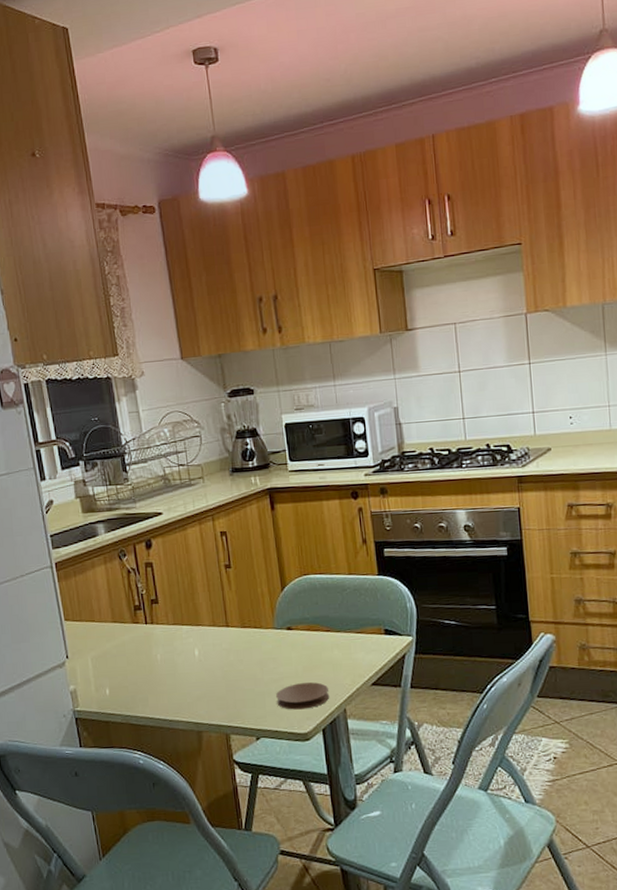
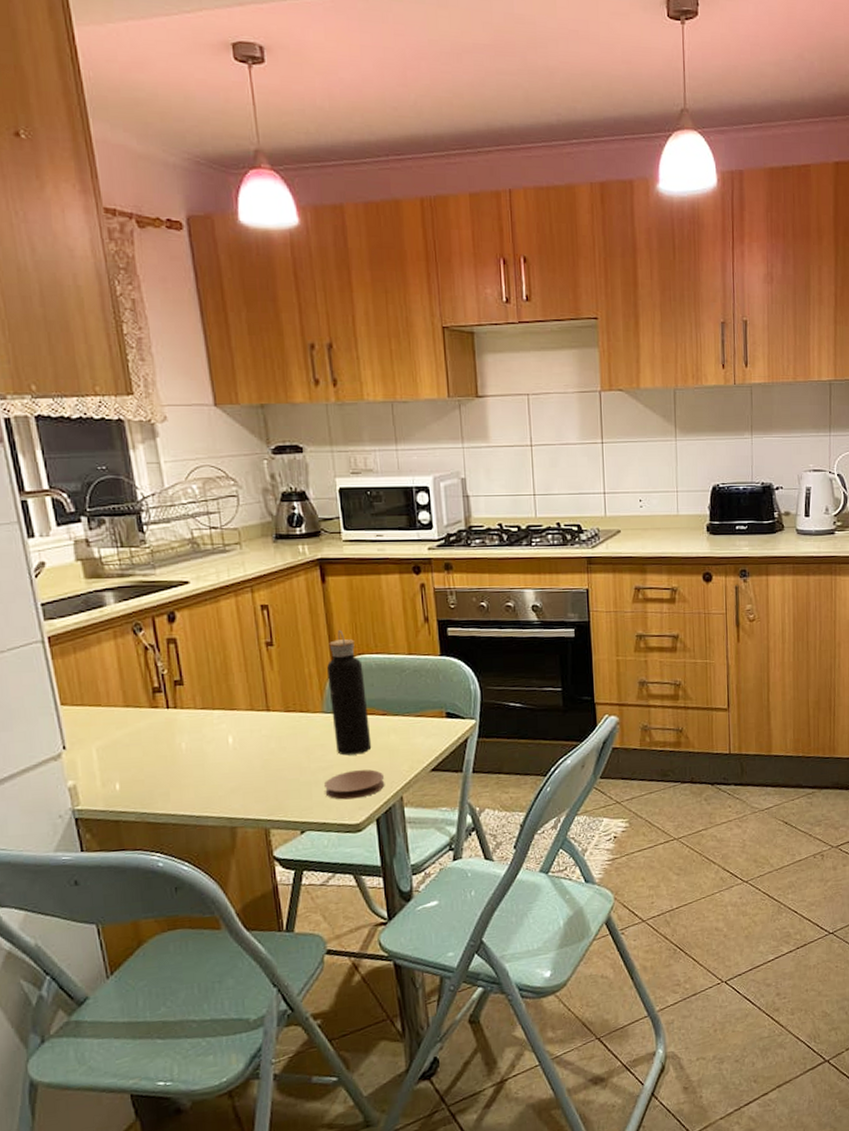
water bottle: none [277,553,317,669] -> present [327,630,372,756]

